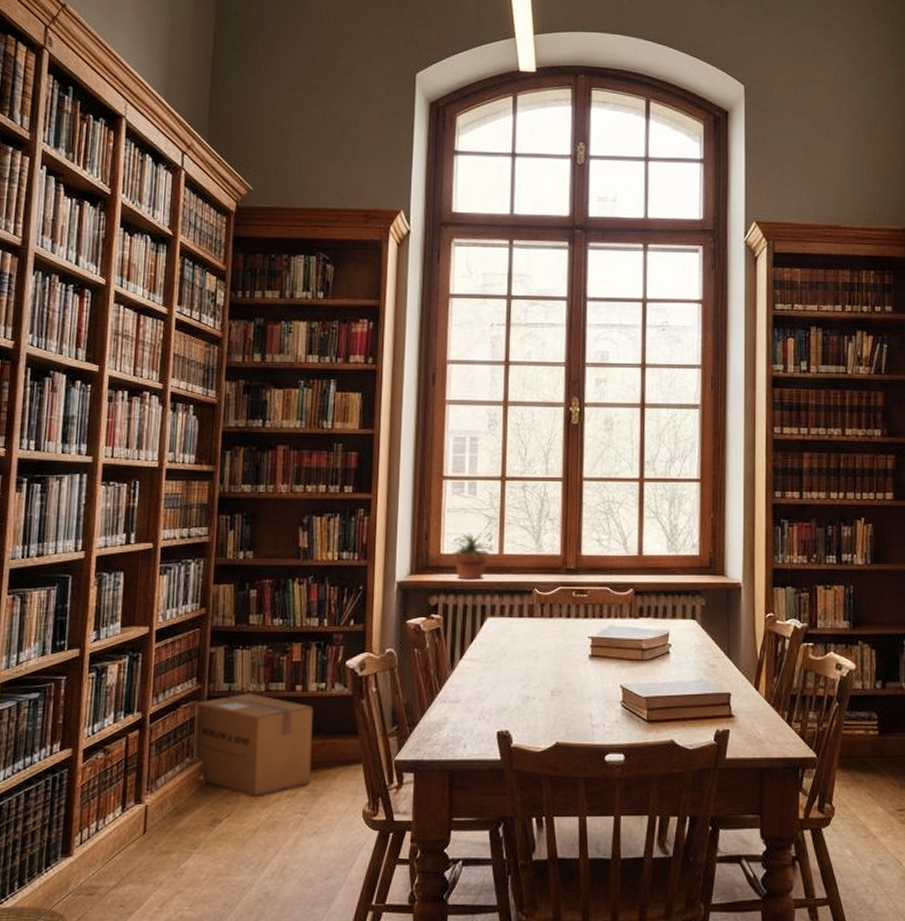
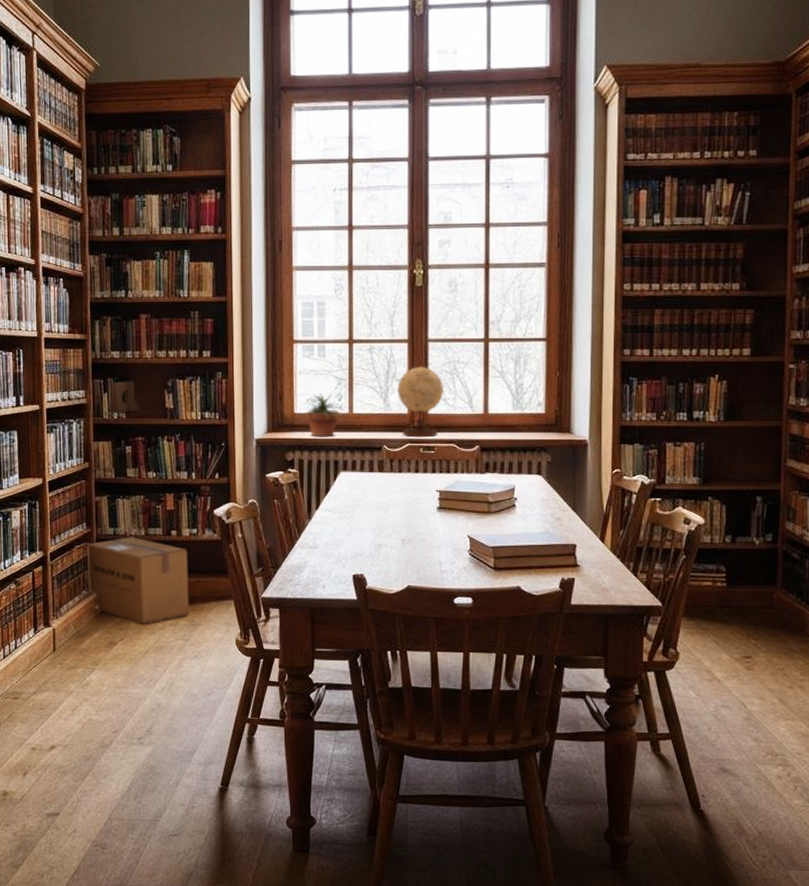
bookend: none [237,517,270,553] -> present [111,381,140,414]
globe: none [549,500,598,580] -> present [396,361,443,438]

